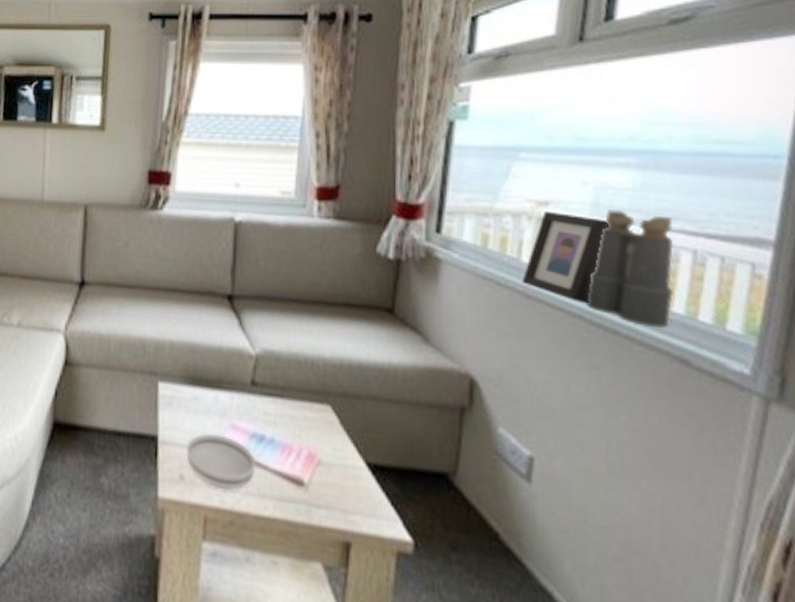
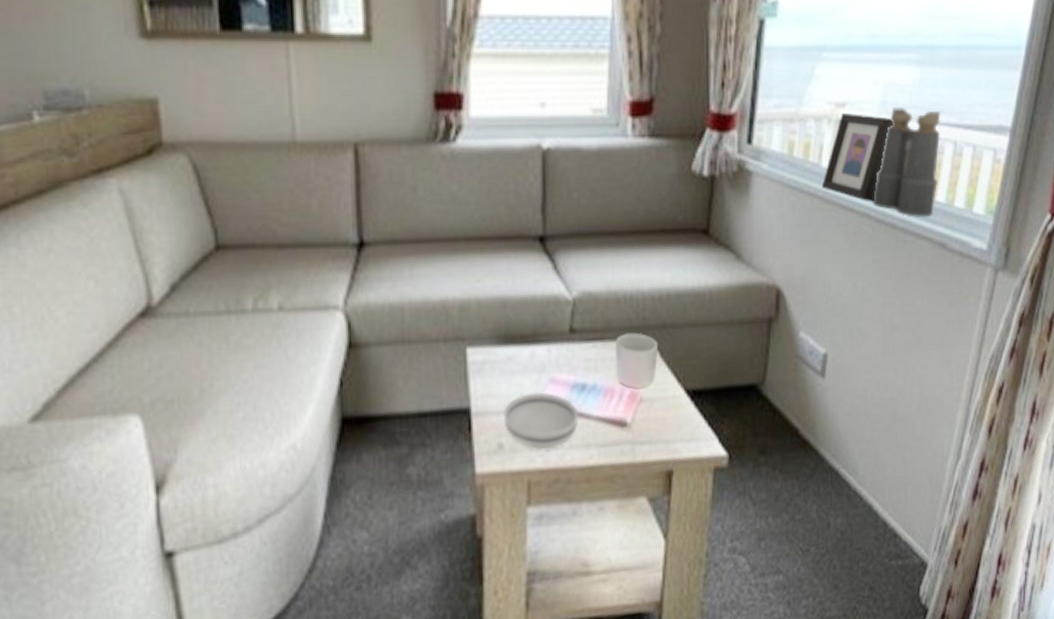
mug: none [293,395,339,453] -> present [614,332,659,390]

